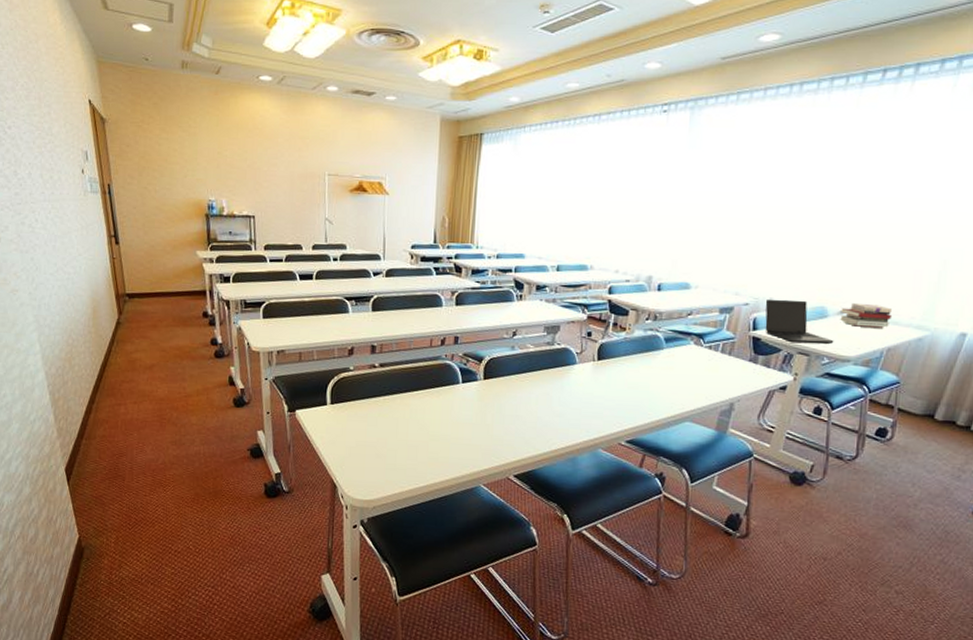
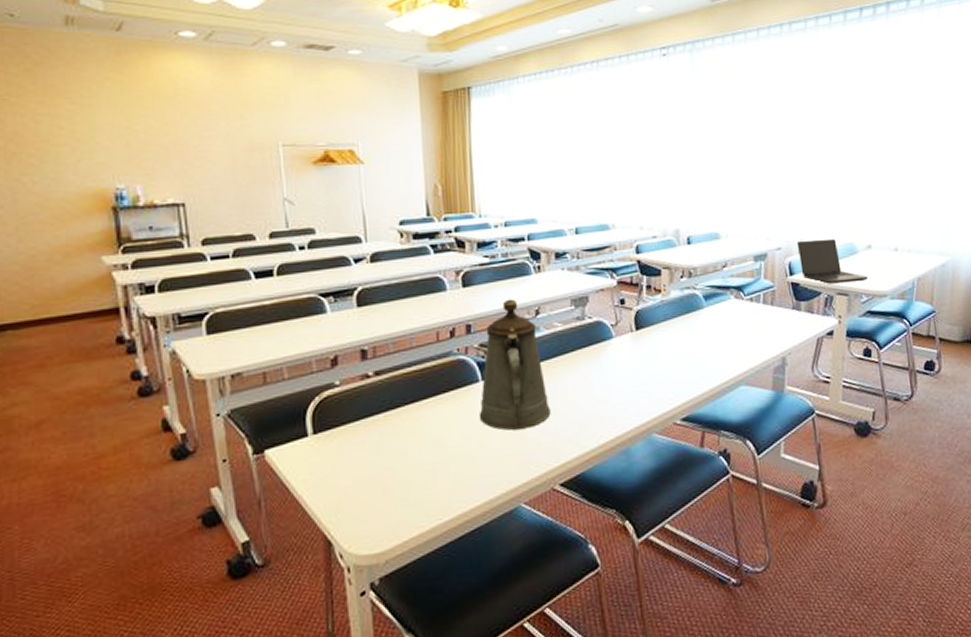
coffee pot: none [456,320,515,427] -> present [479,299,551,430]
books: present [840,302,893,329] -> none [868,235,915,260]

